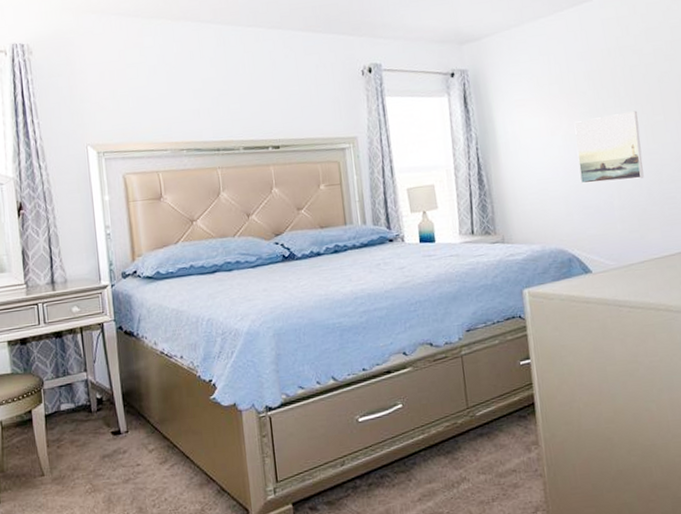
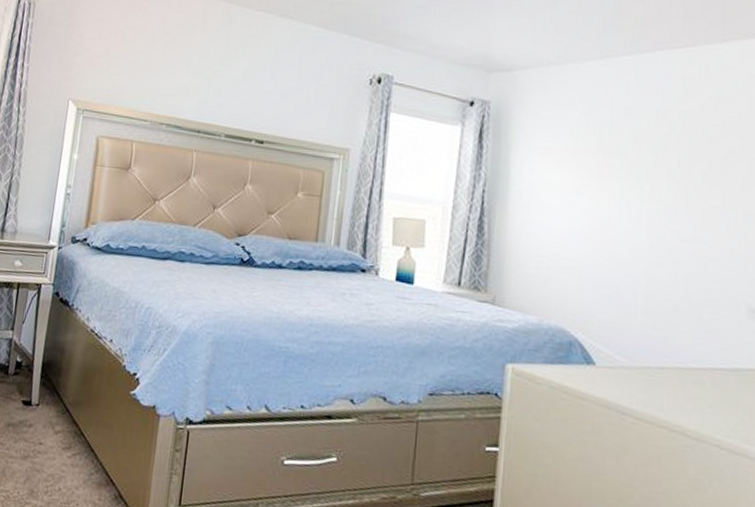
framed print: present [574,110,644,184] -> none [601,185,689,269]

